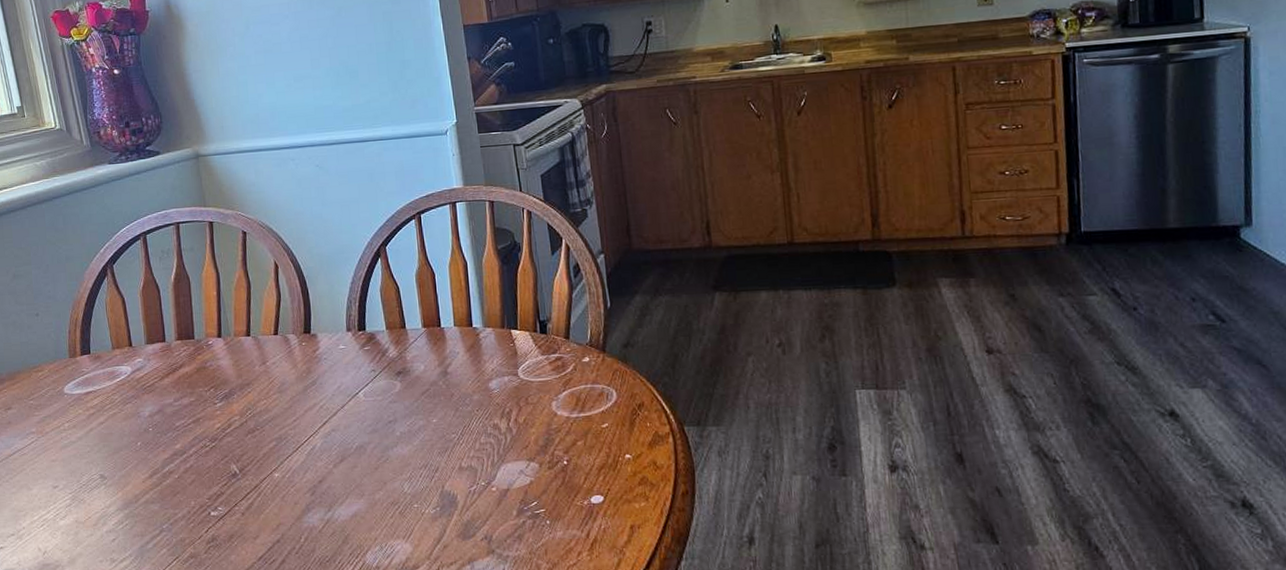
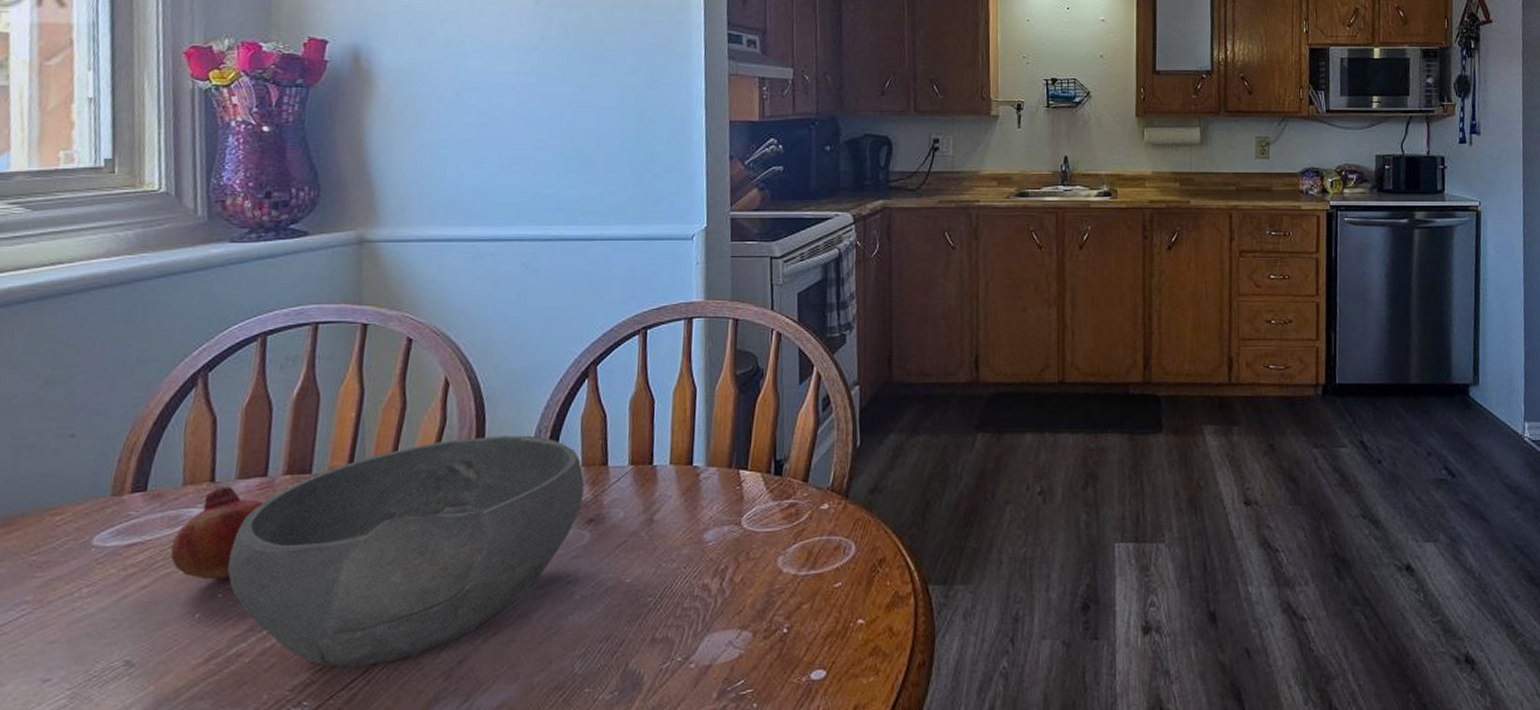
fruit: none [113,349,167,418] -> present [170,486,264,580]
bowl: none [151,305,391,484] -> present [227,435,585,668]

